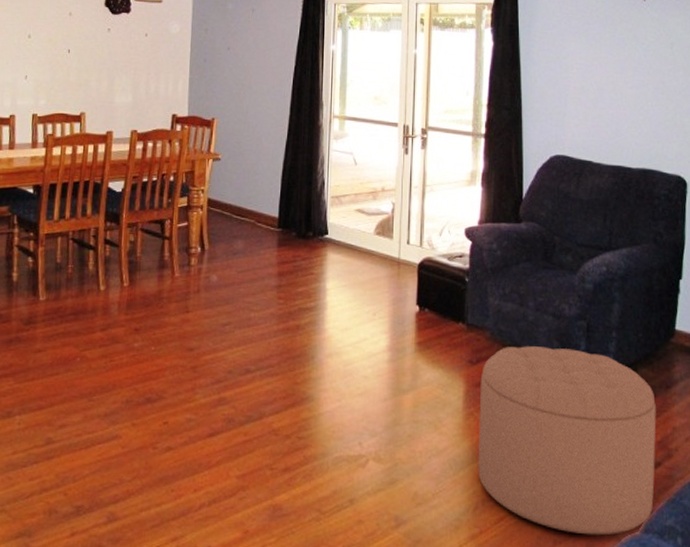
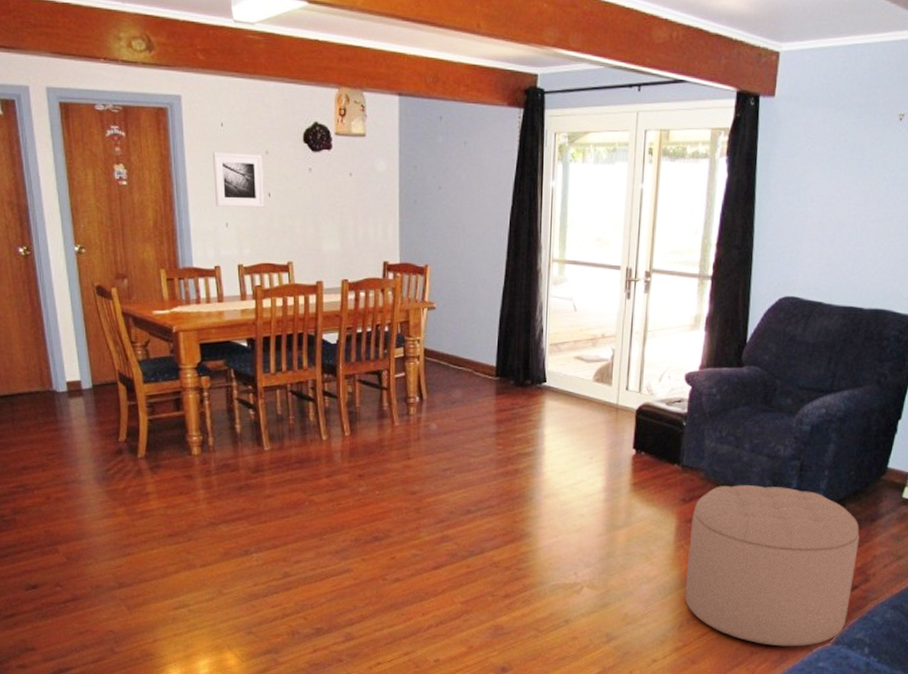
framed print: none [17,13,66,62] -> present [213,152,264,208]

